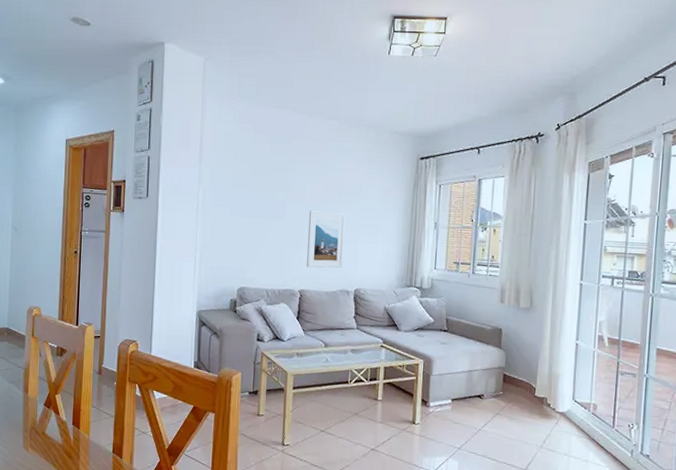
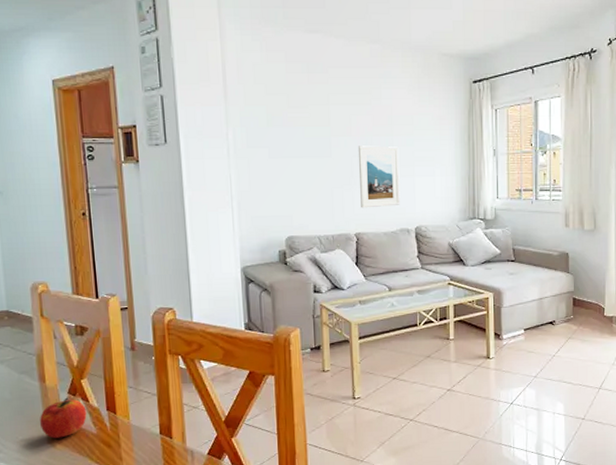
fruit: none [18,408,57,444] -> present [39,397,87,439]

